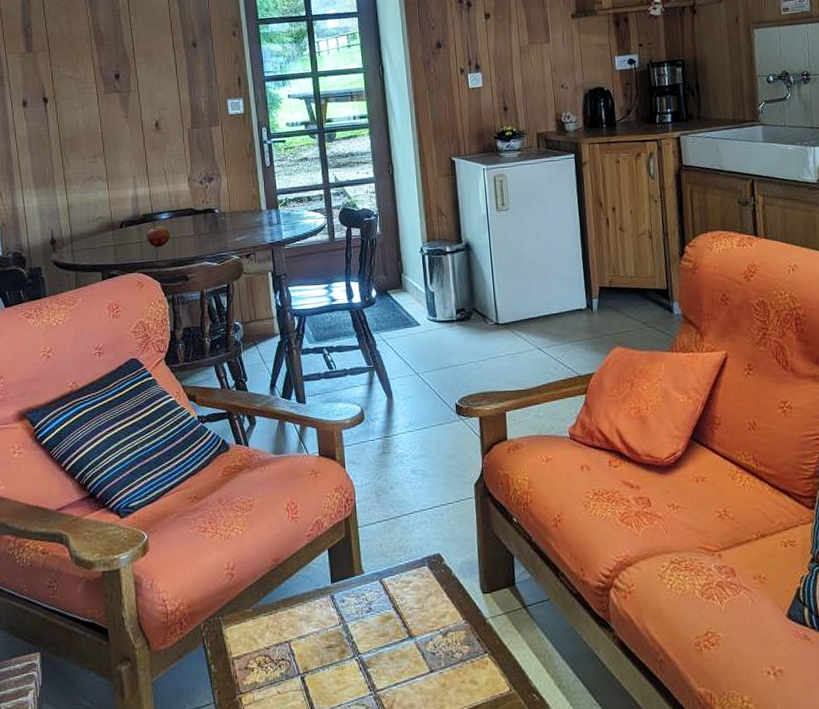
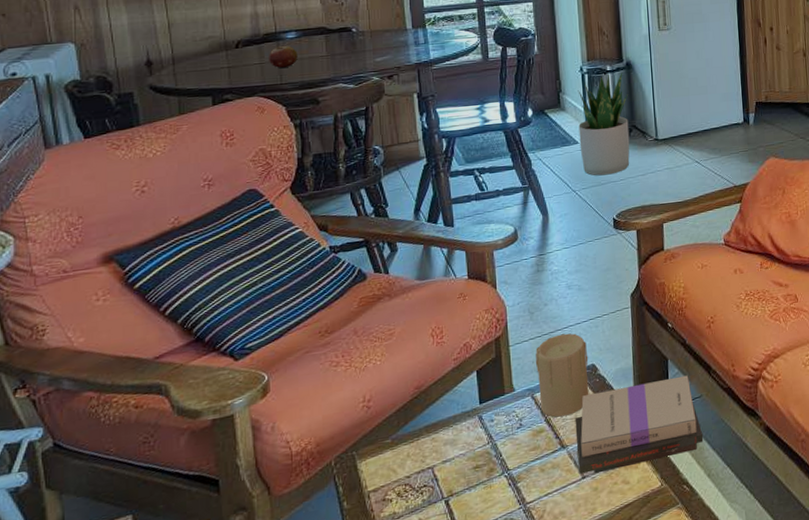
candle: none [382,519,436,605] -> present [535,333,589,418]
planter: none [418,254,471,359] -> present [578,72,630,176]
books: none [422,575,553,669] -> present [575,375,704,474]

